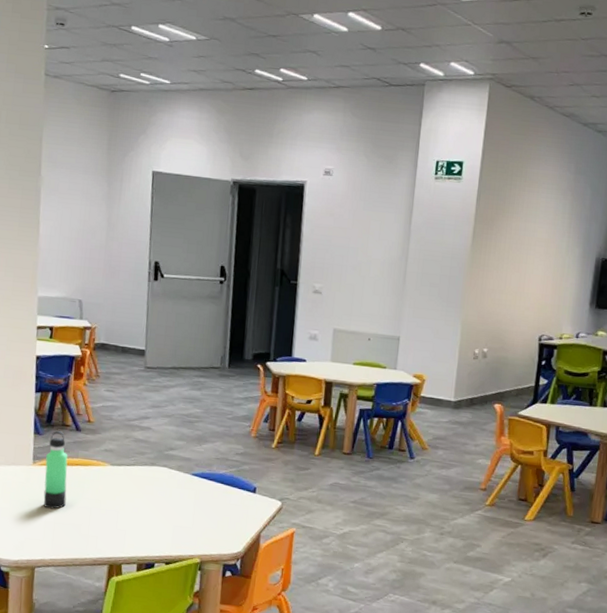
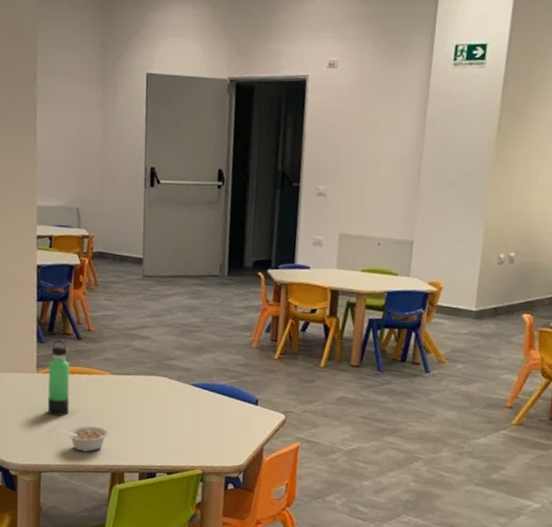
legume: none [56,518,107,545] -> present [60,425,108,452]

